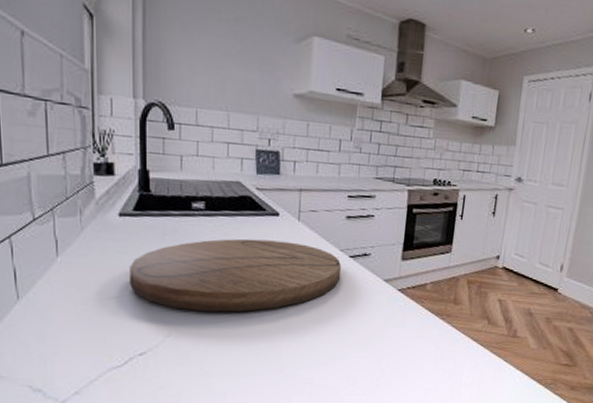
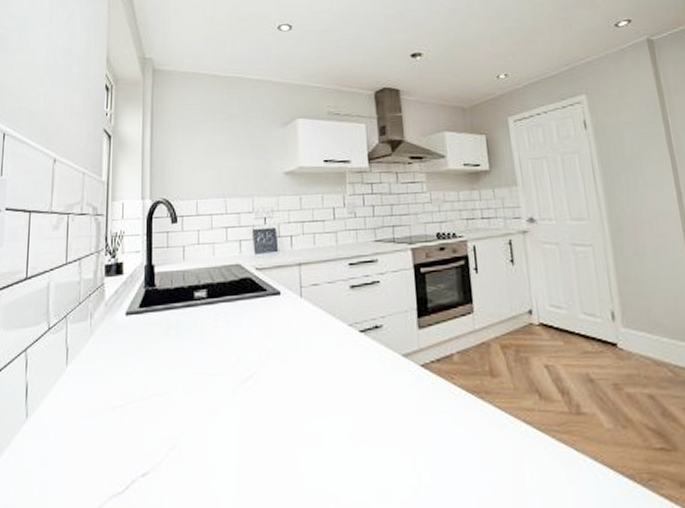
cutting board: present [129,238,342,312] -> none [134,322,354,415]

